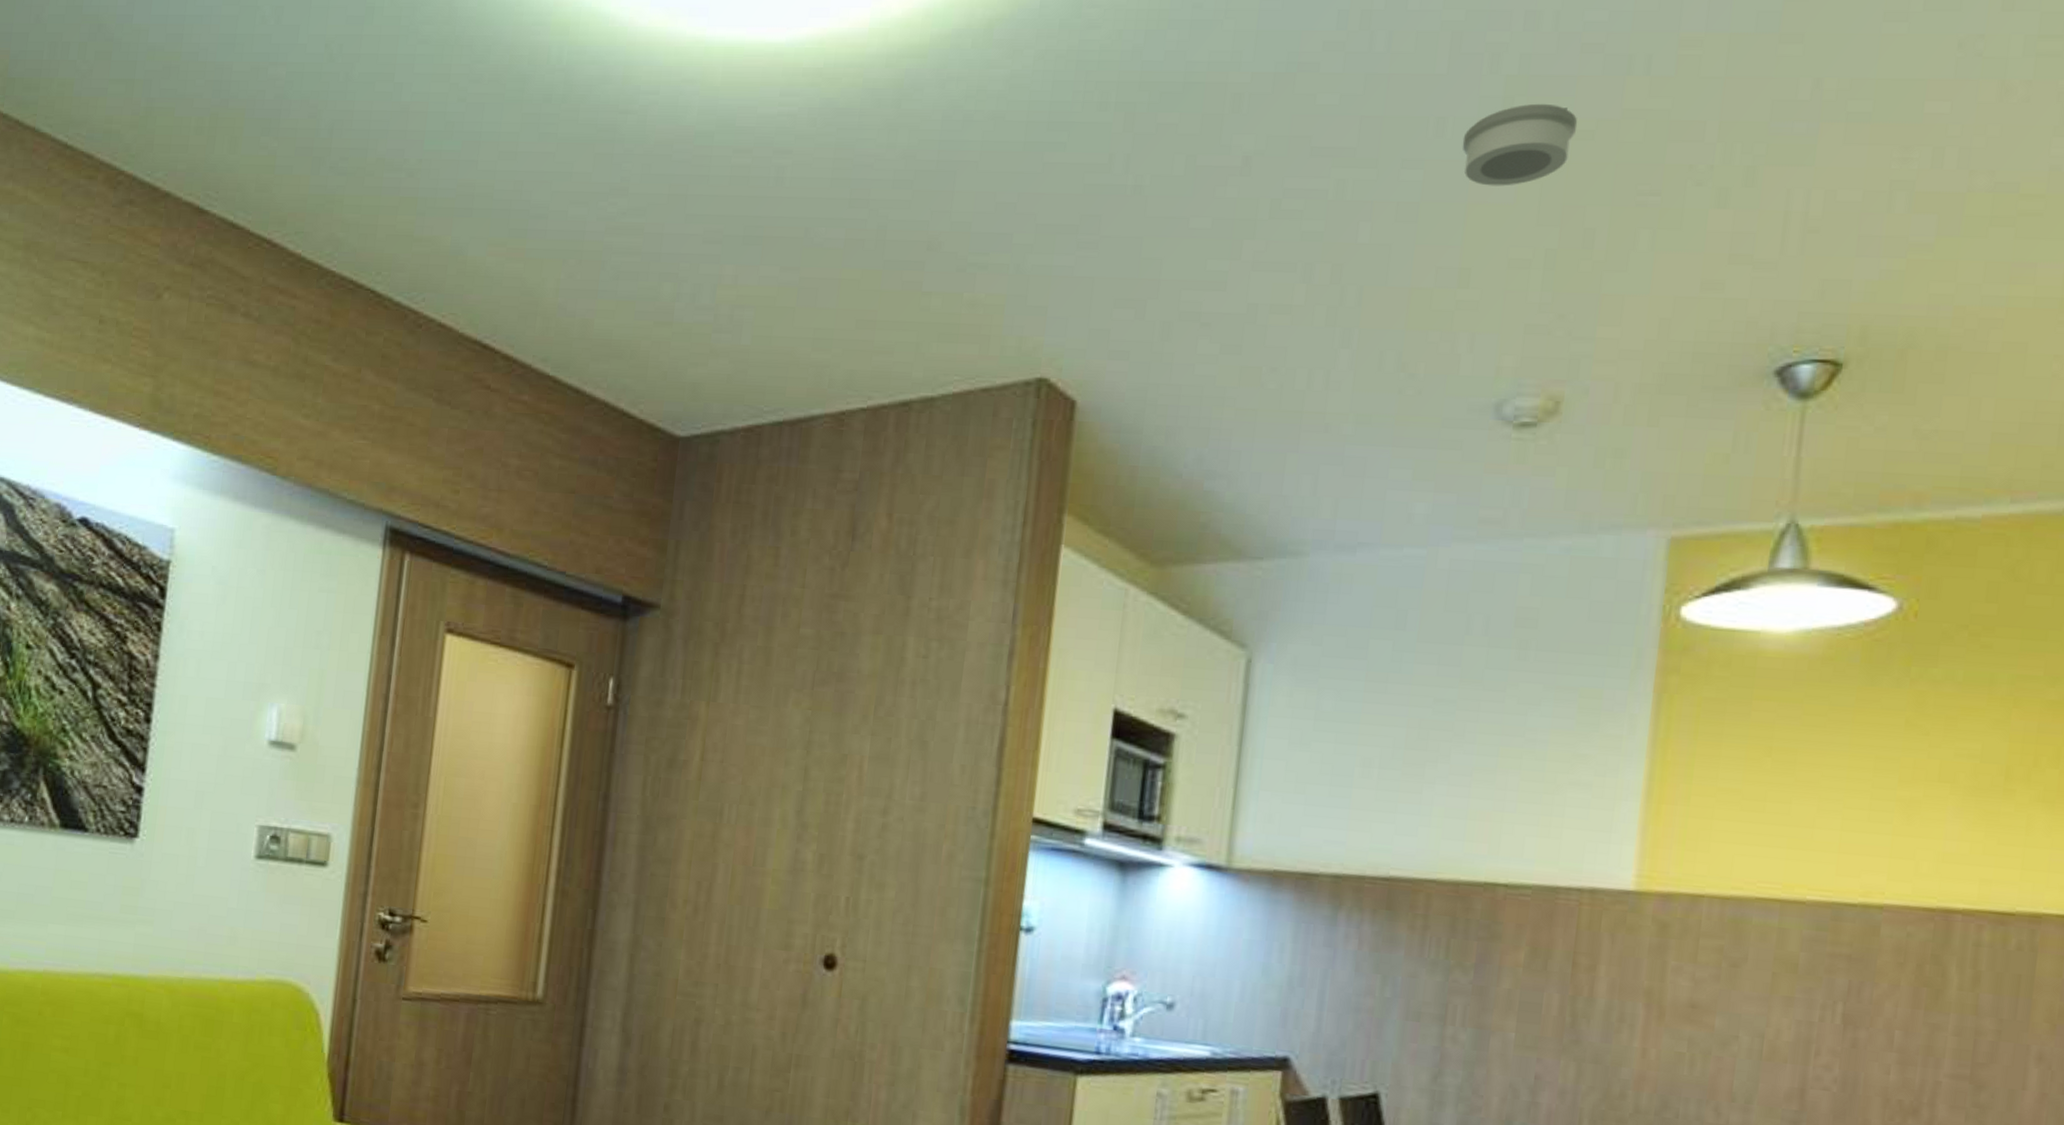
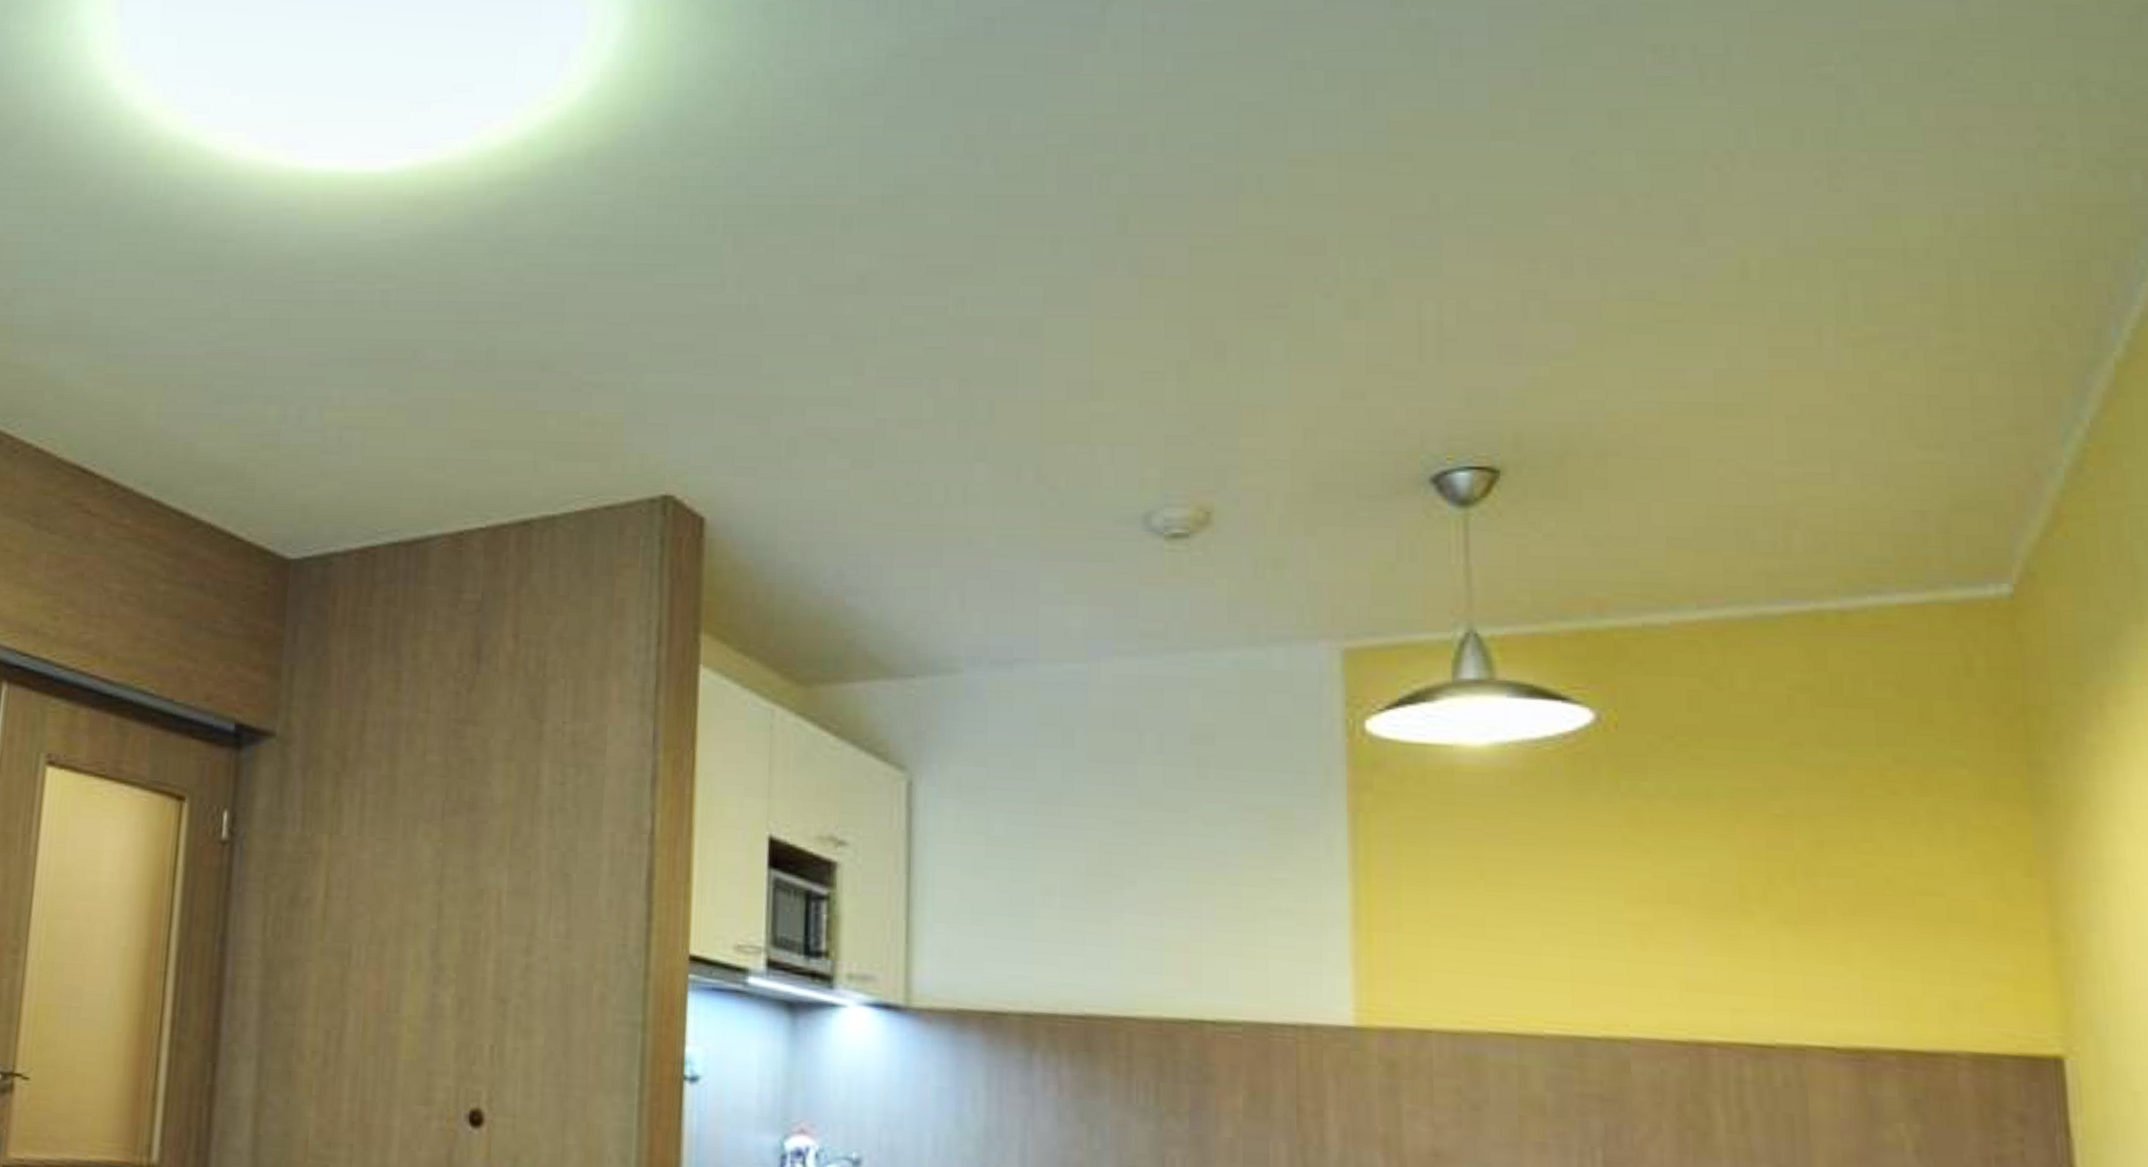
smoke detector: present [1462,103,1578,186] -> none [1080,221,1196,301]

